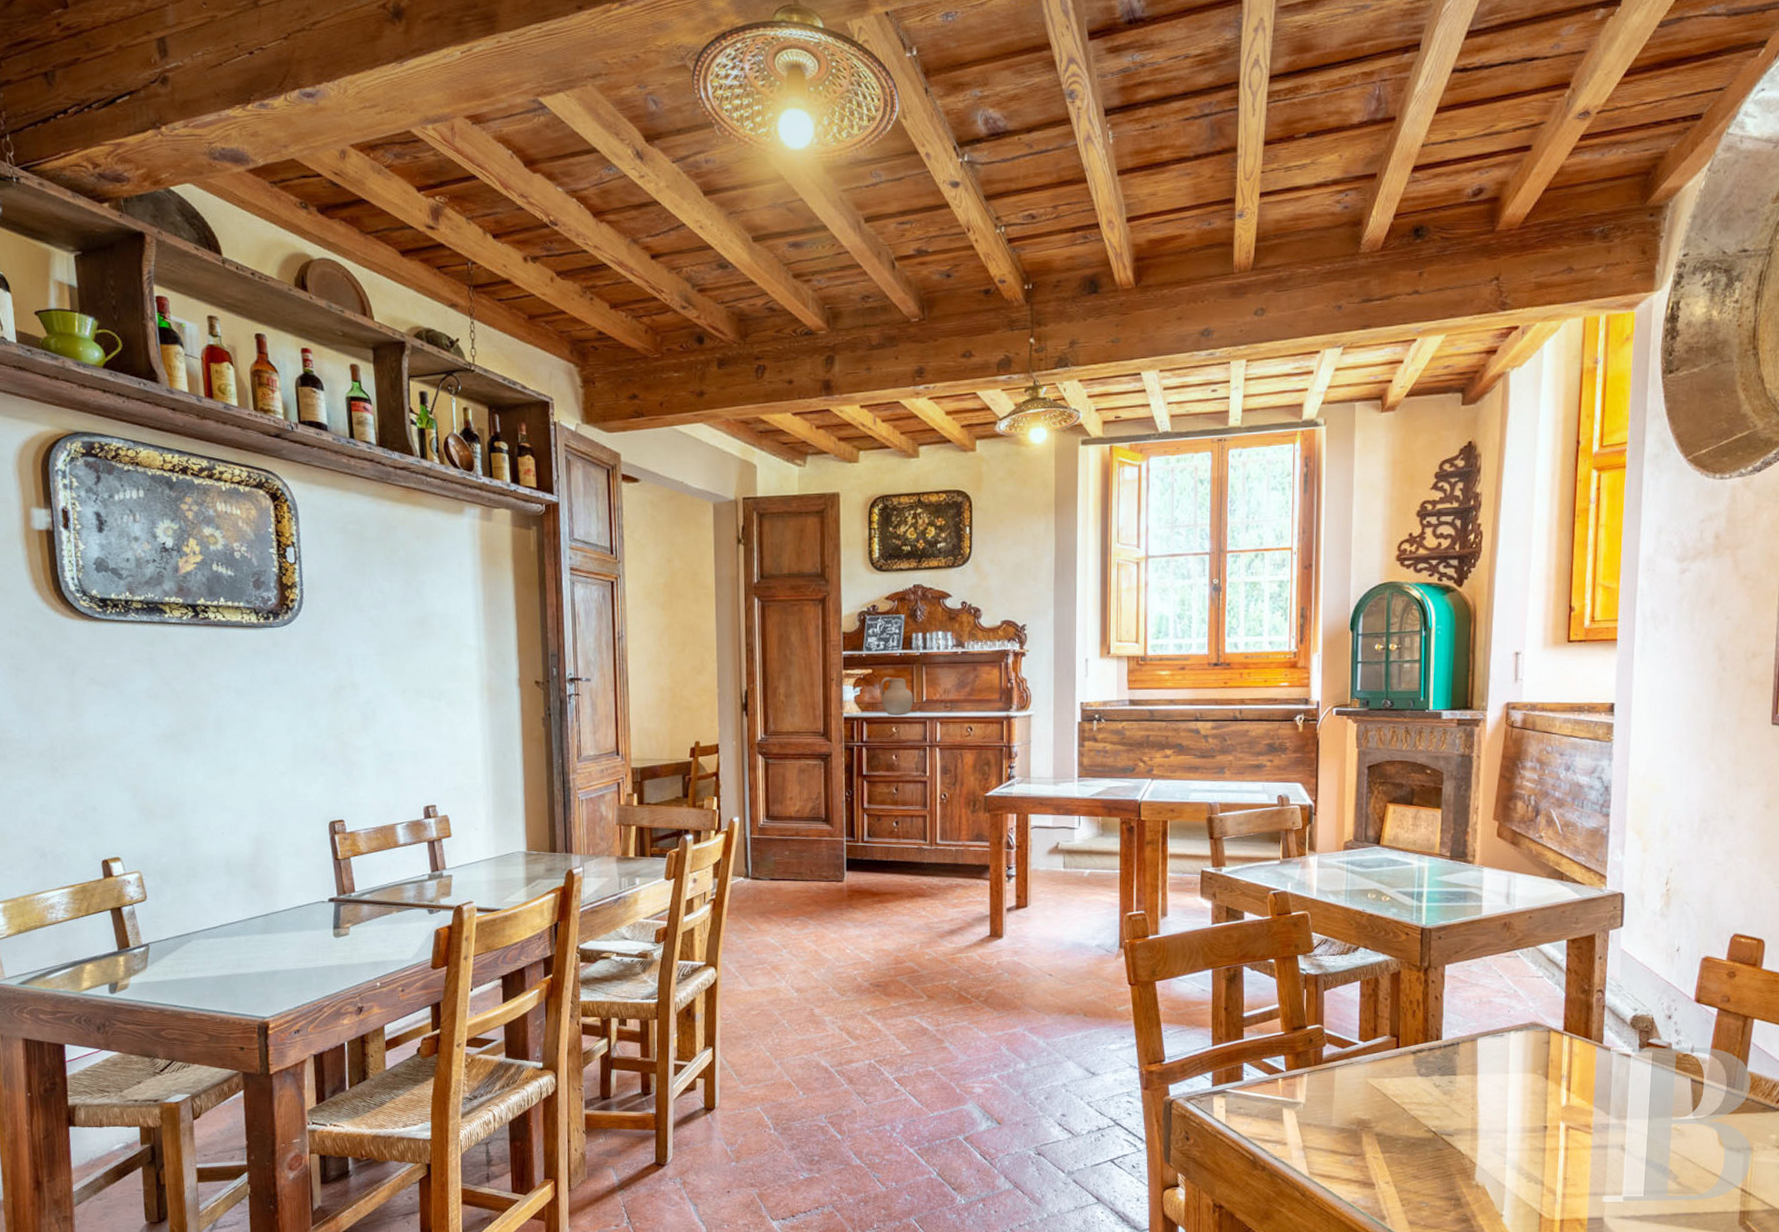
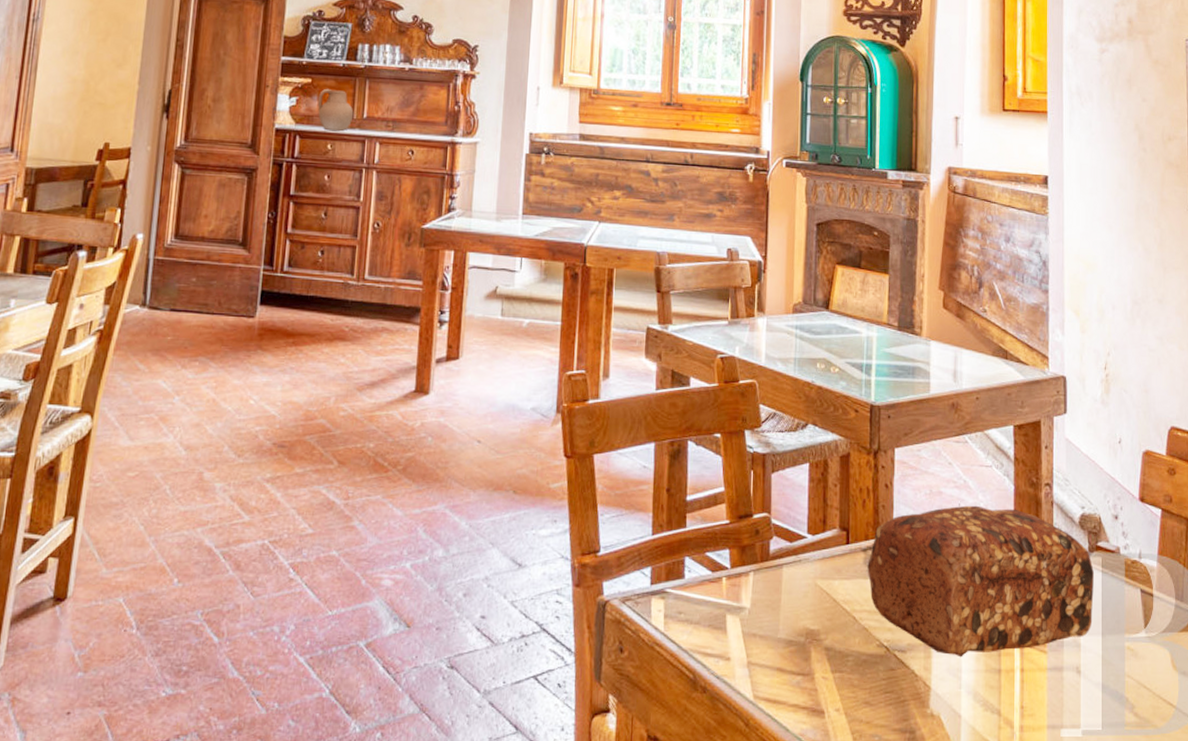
bread loaf: none [1417,1011,1645,1139] -> present [867,505,1095,658]

